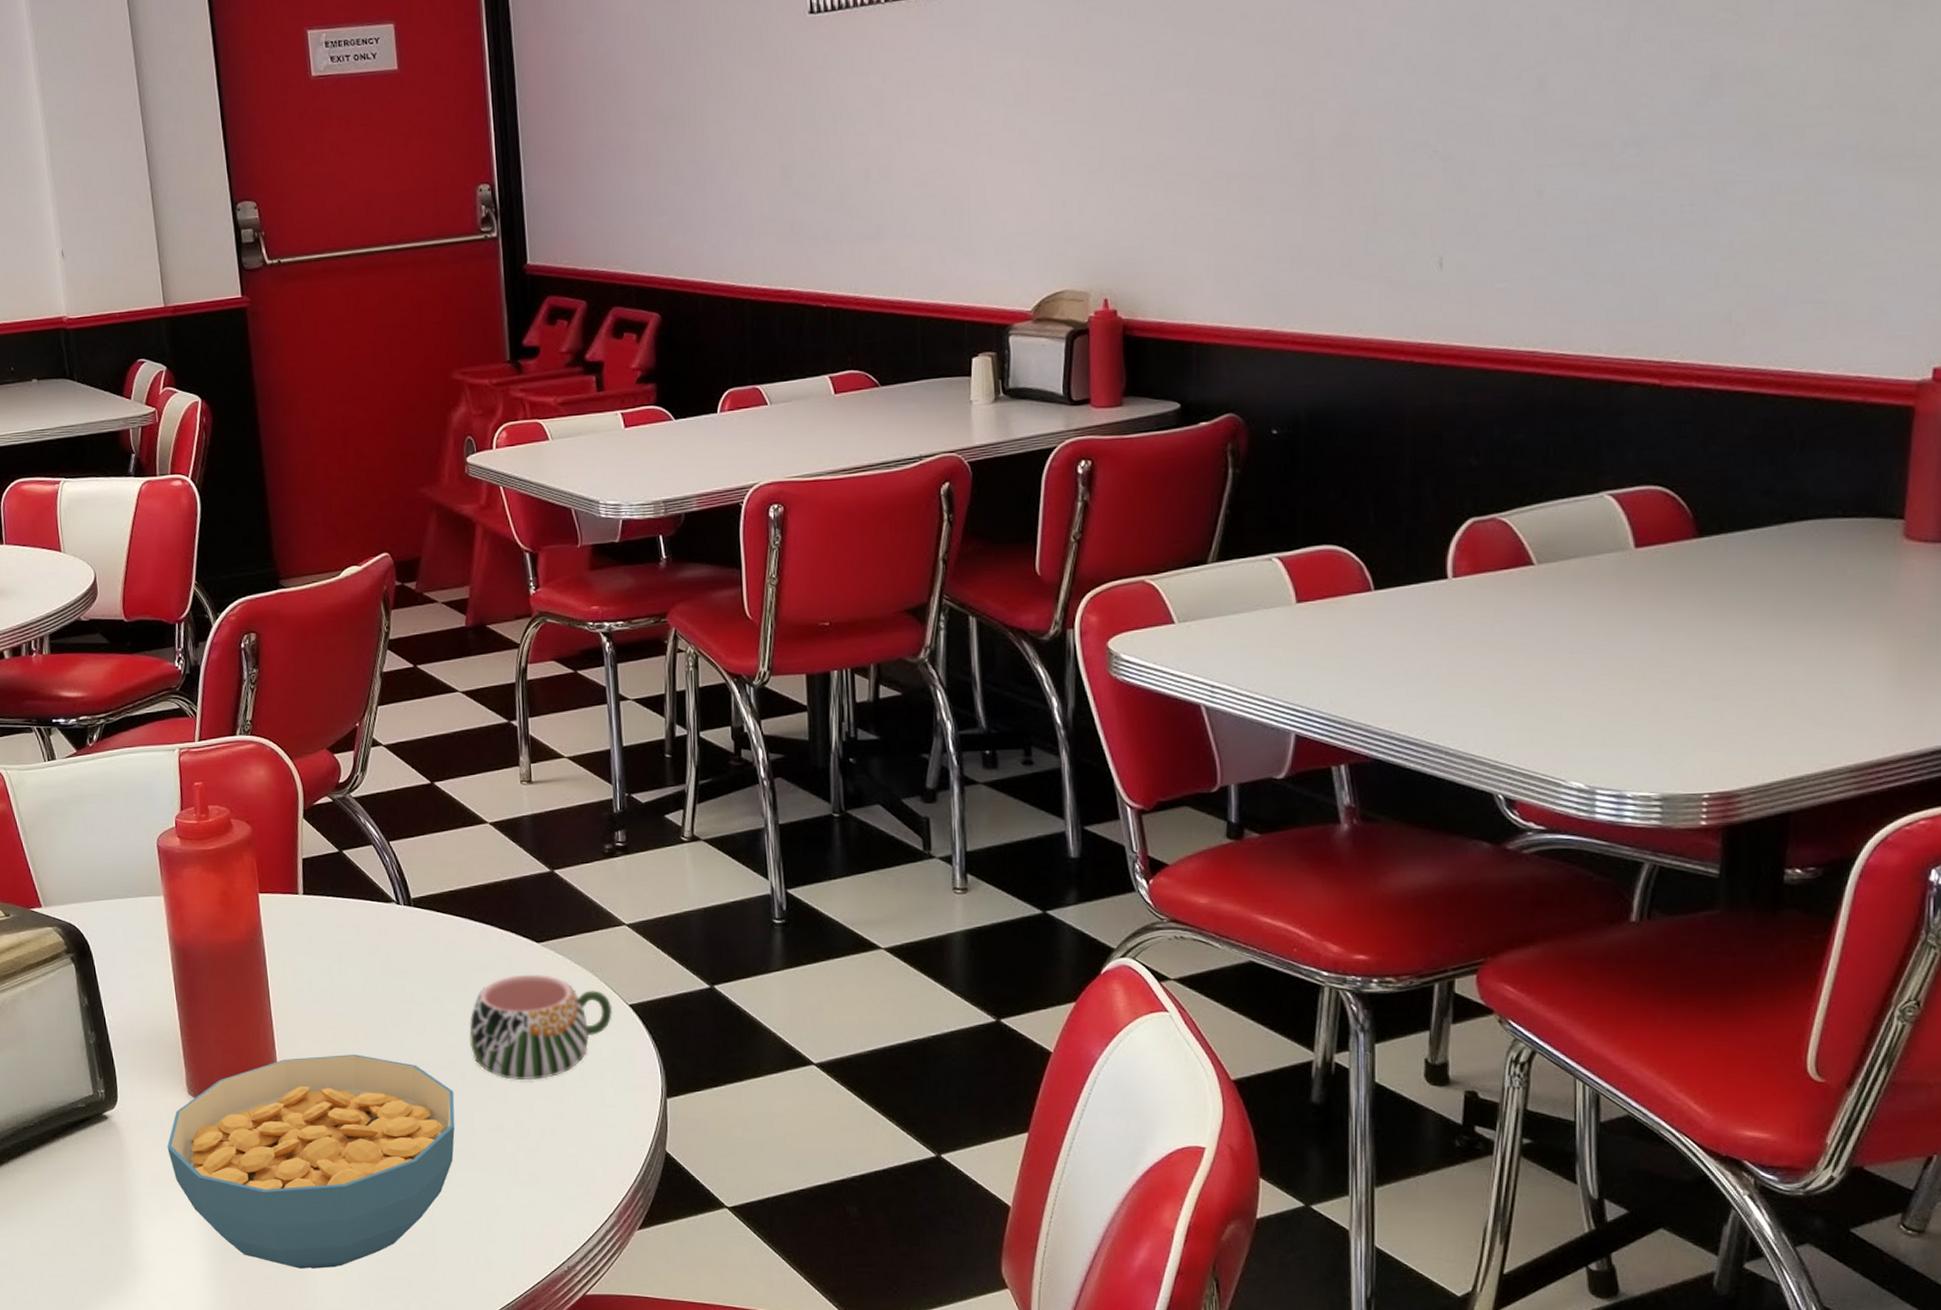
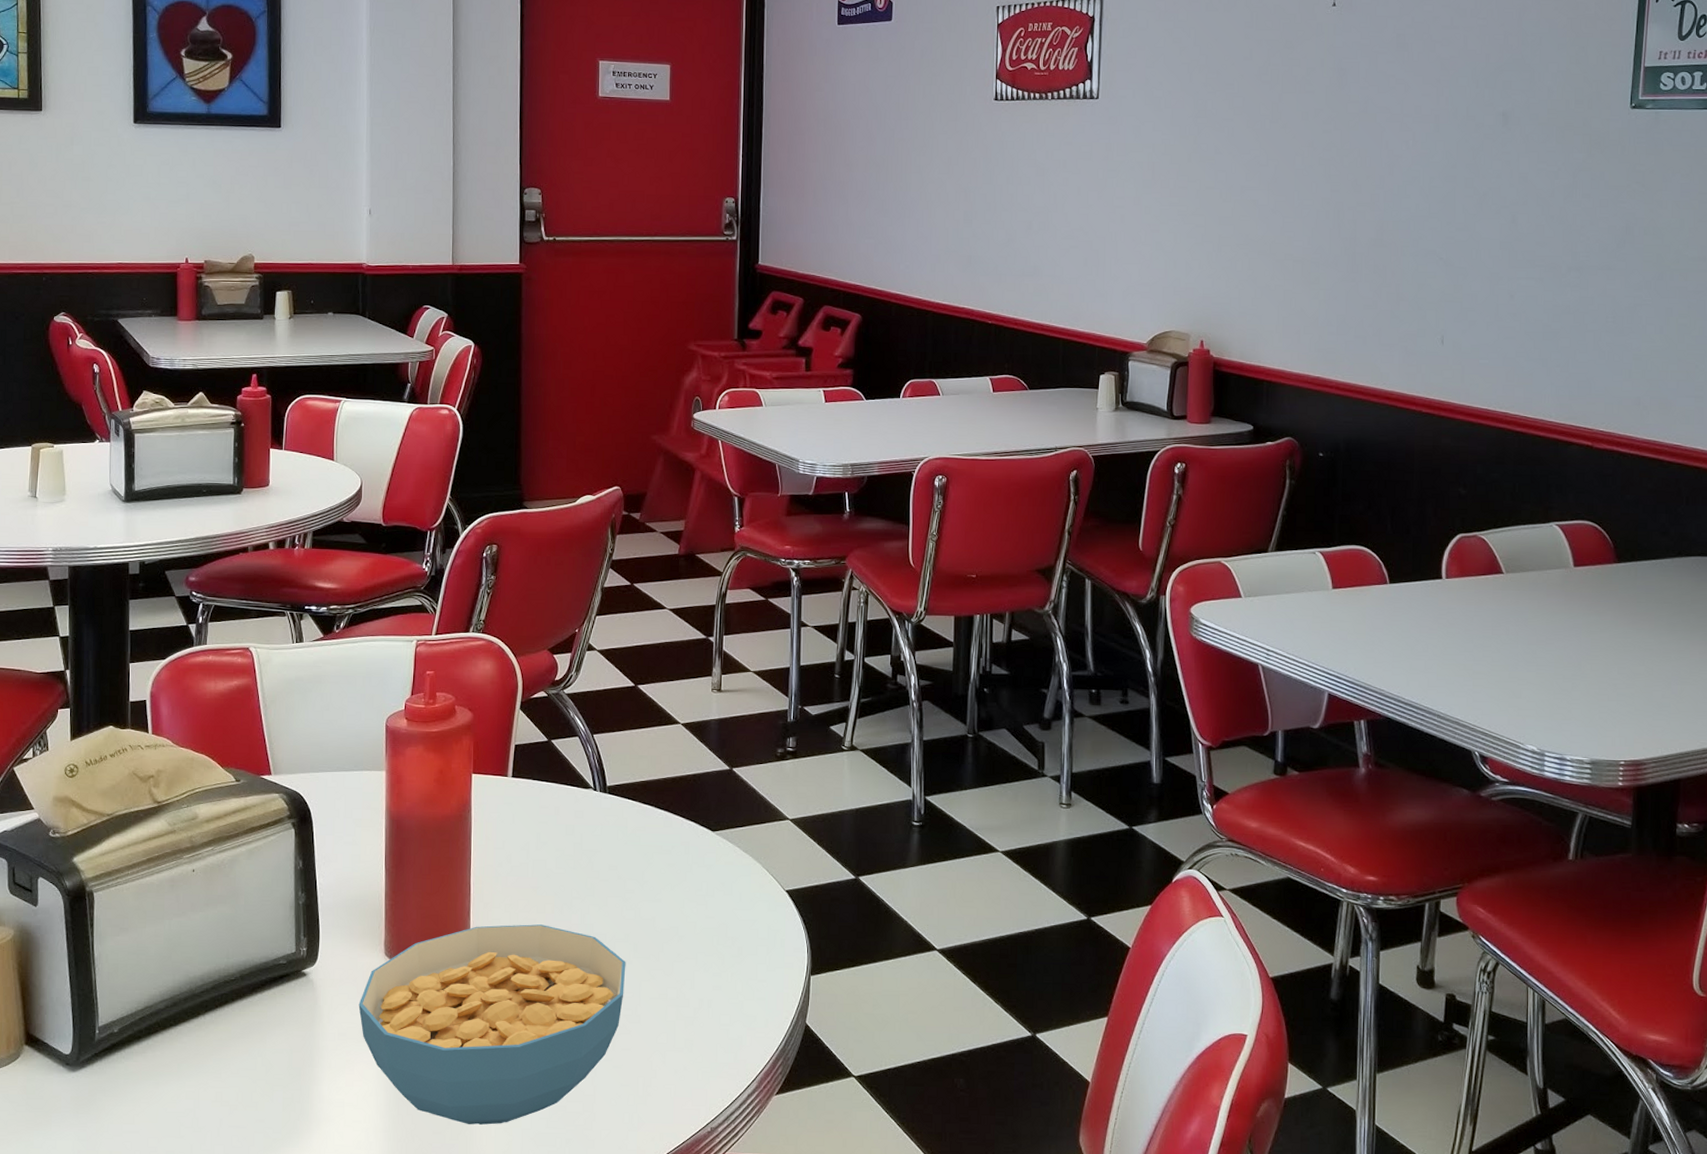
mug: present [469,974,613,1080] -> none [645,858,772,954]

